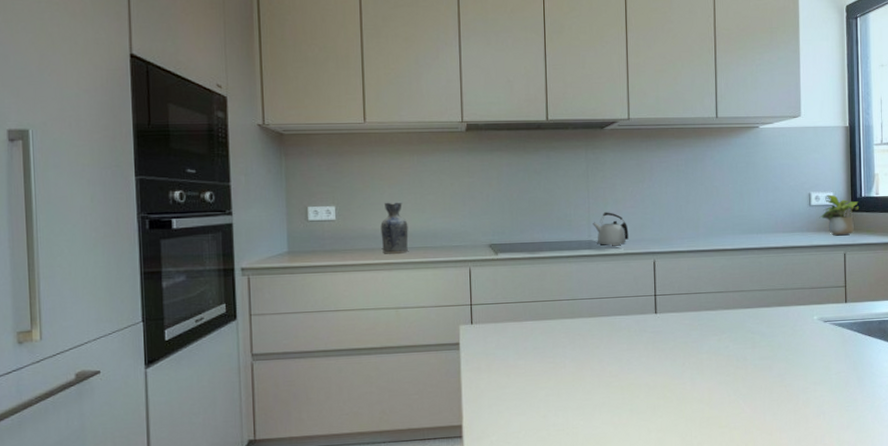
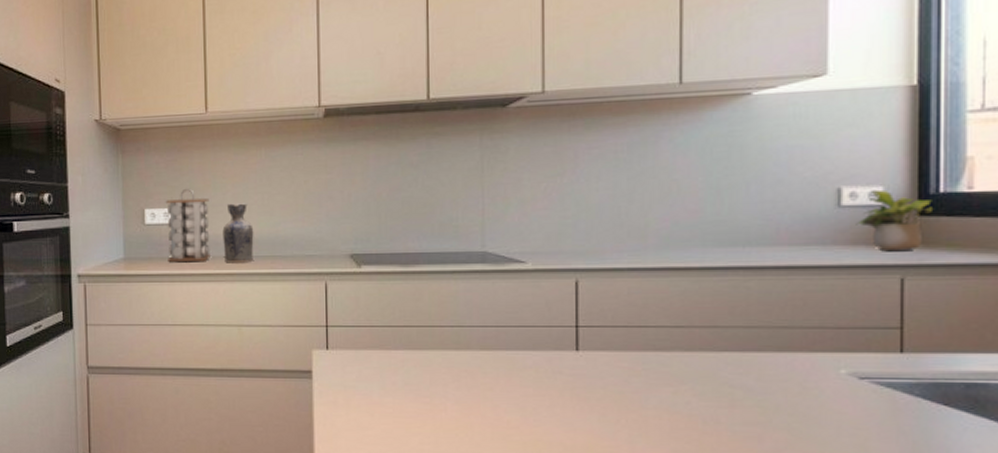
spice rack: none [328,188,370,255] -> present [166,188,211,263]
kettle: present [593,212,629,246] -> none [488,215,540,260]

